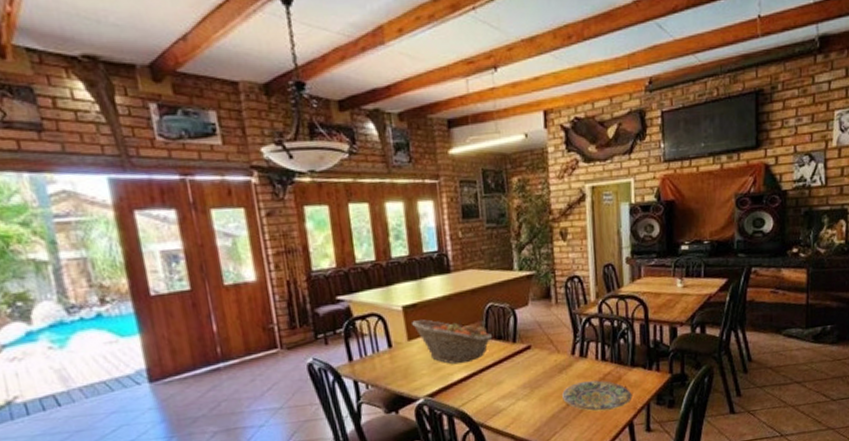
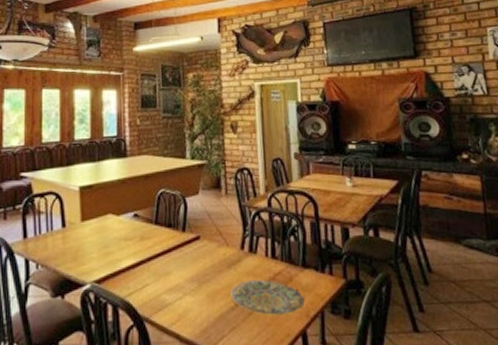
fruit basket: present [412,319,493,365] -> none [87,201,163,250]

